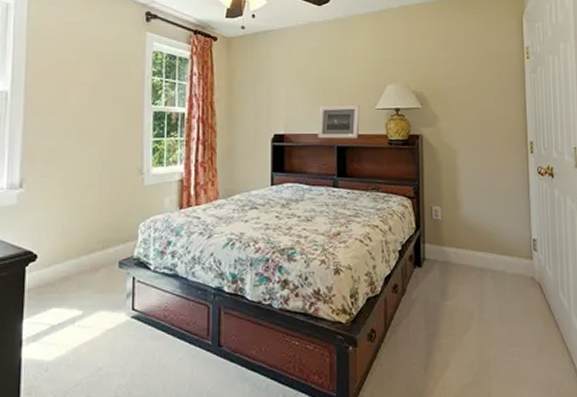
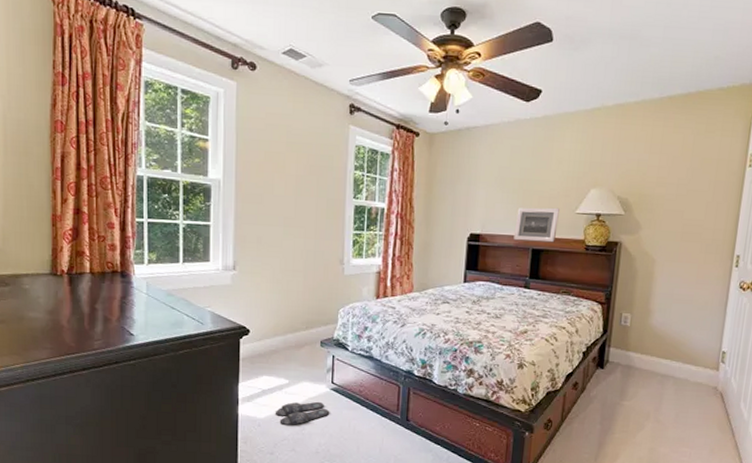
slippers: none [67,333,131,367] -> present [276,401,330,426]

